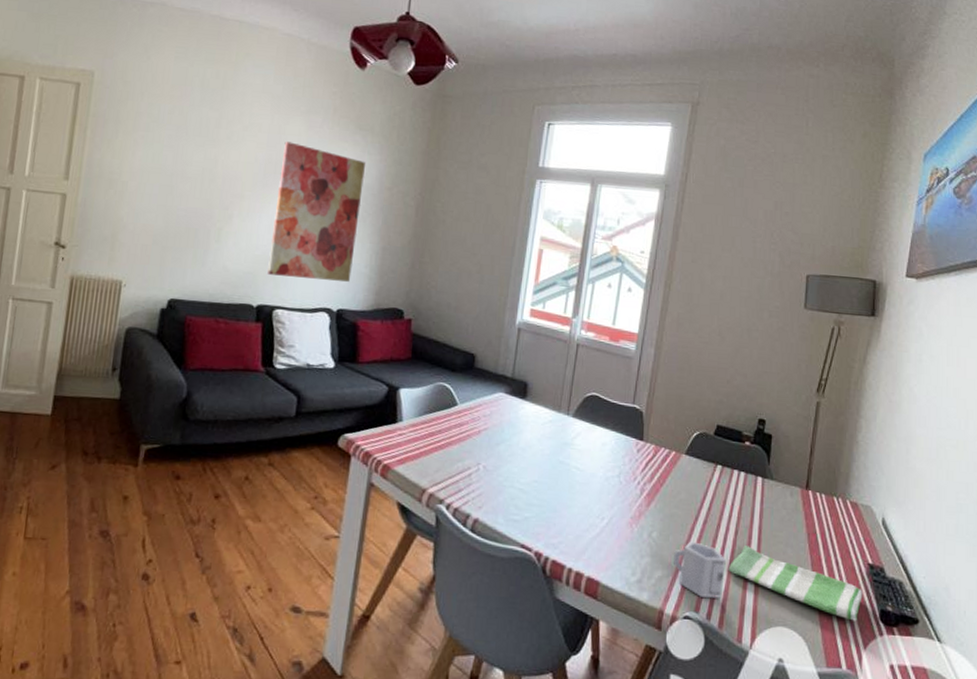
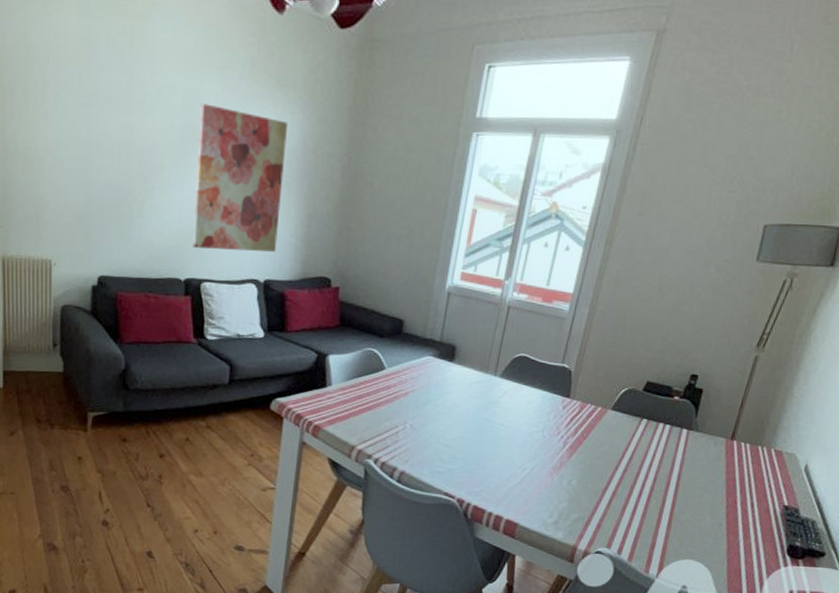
cup: present [672,541,726,599] -> none [589,488,642,537]
dish towel: present [728,544,863,622] -> none [643,490,774,555]

